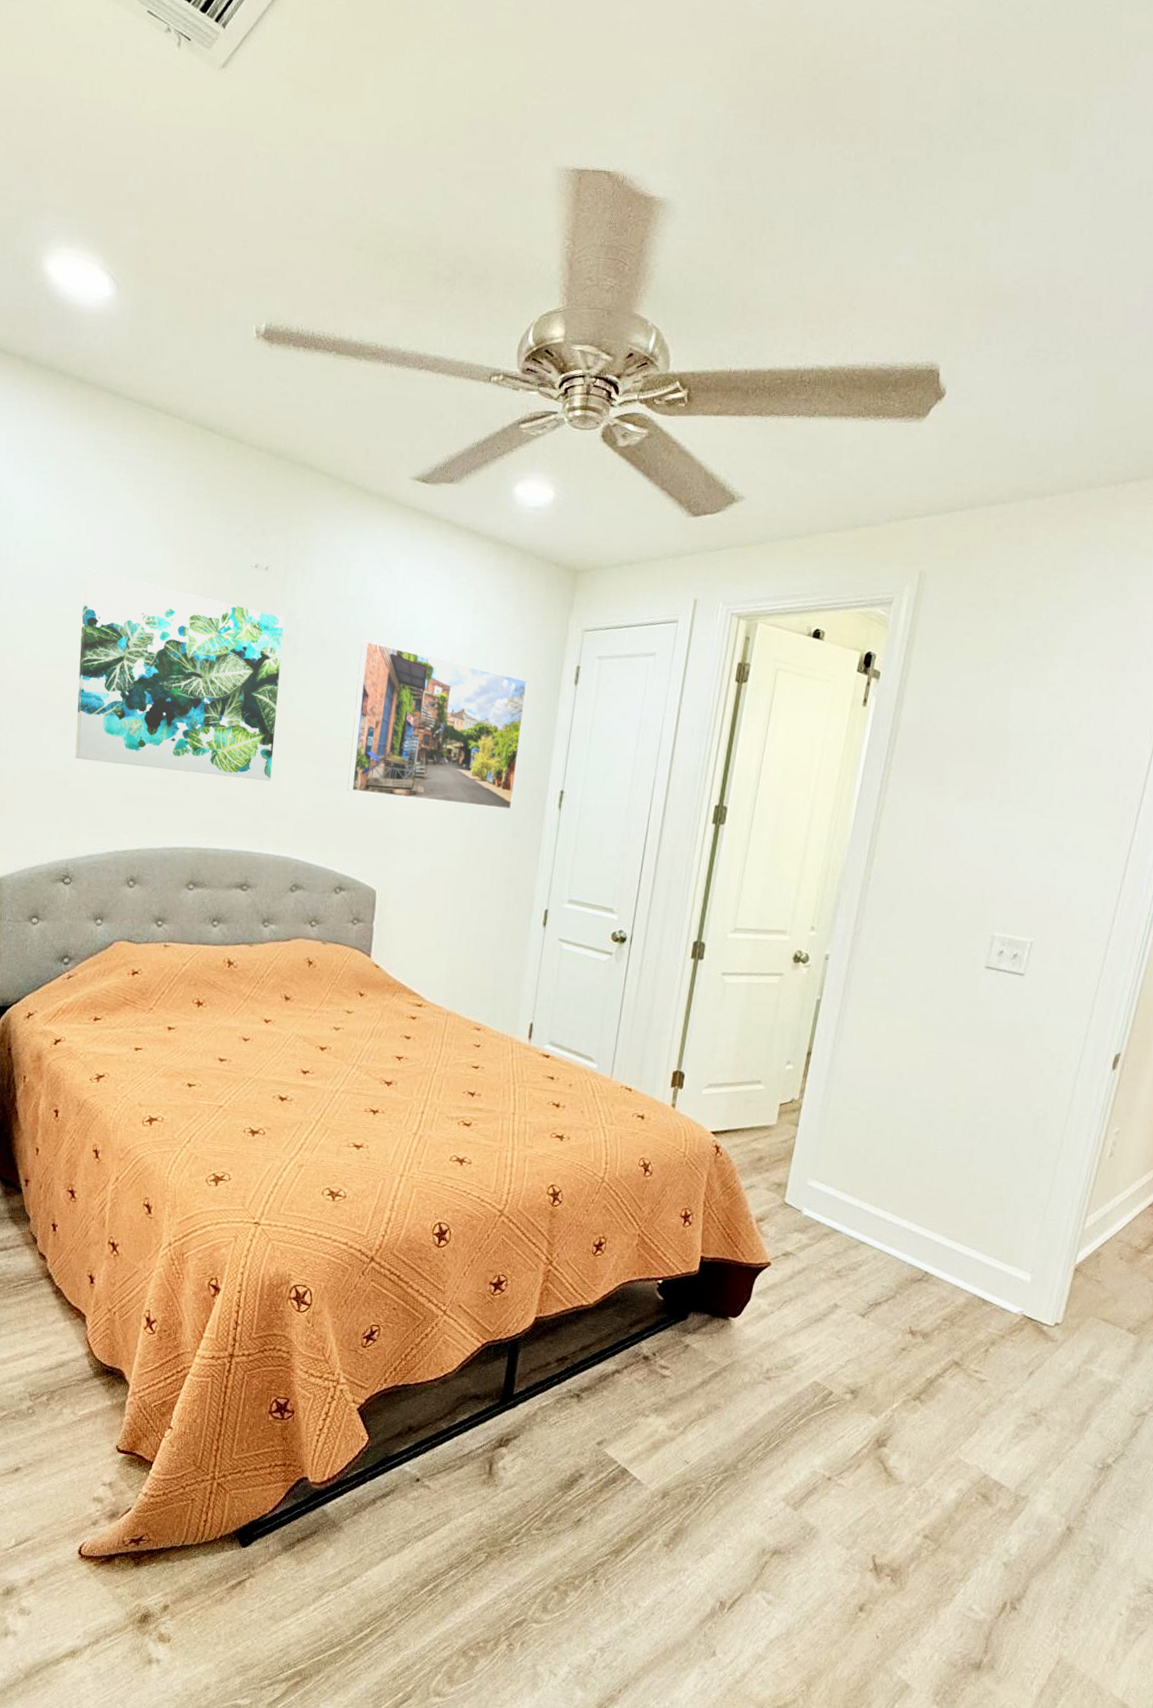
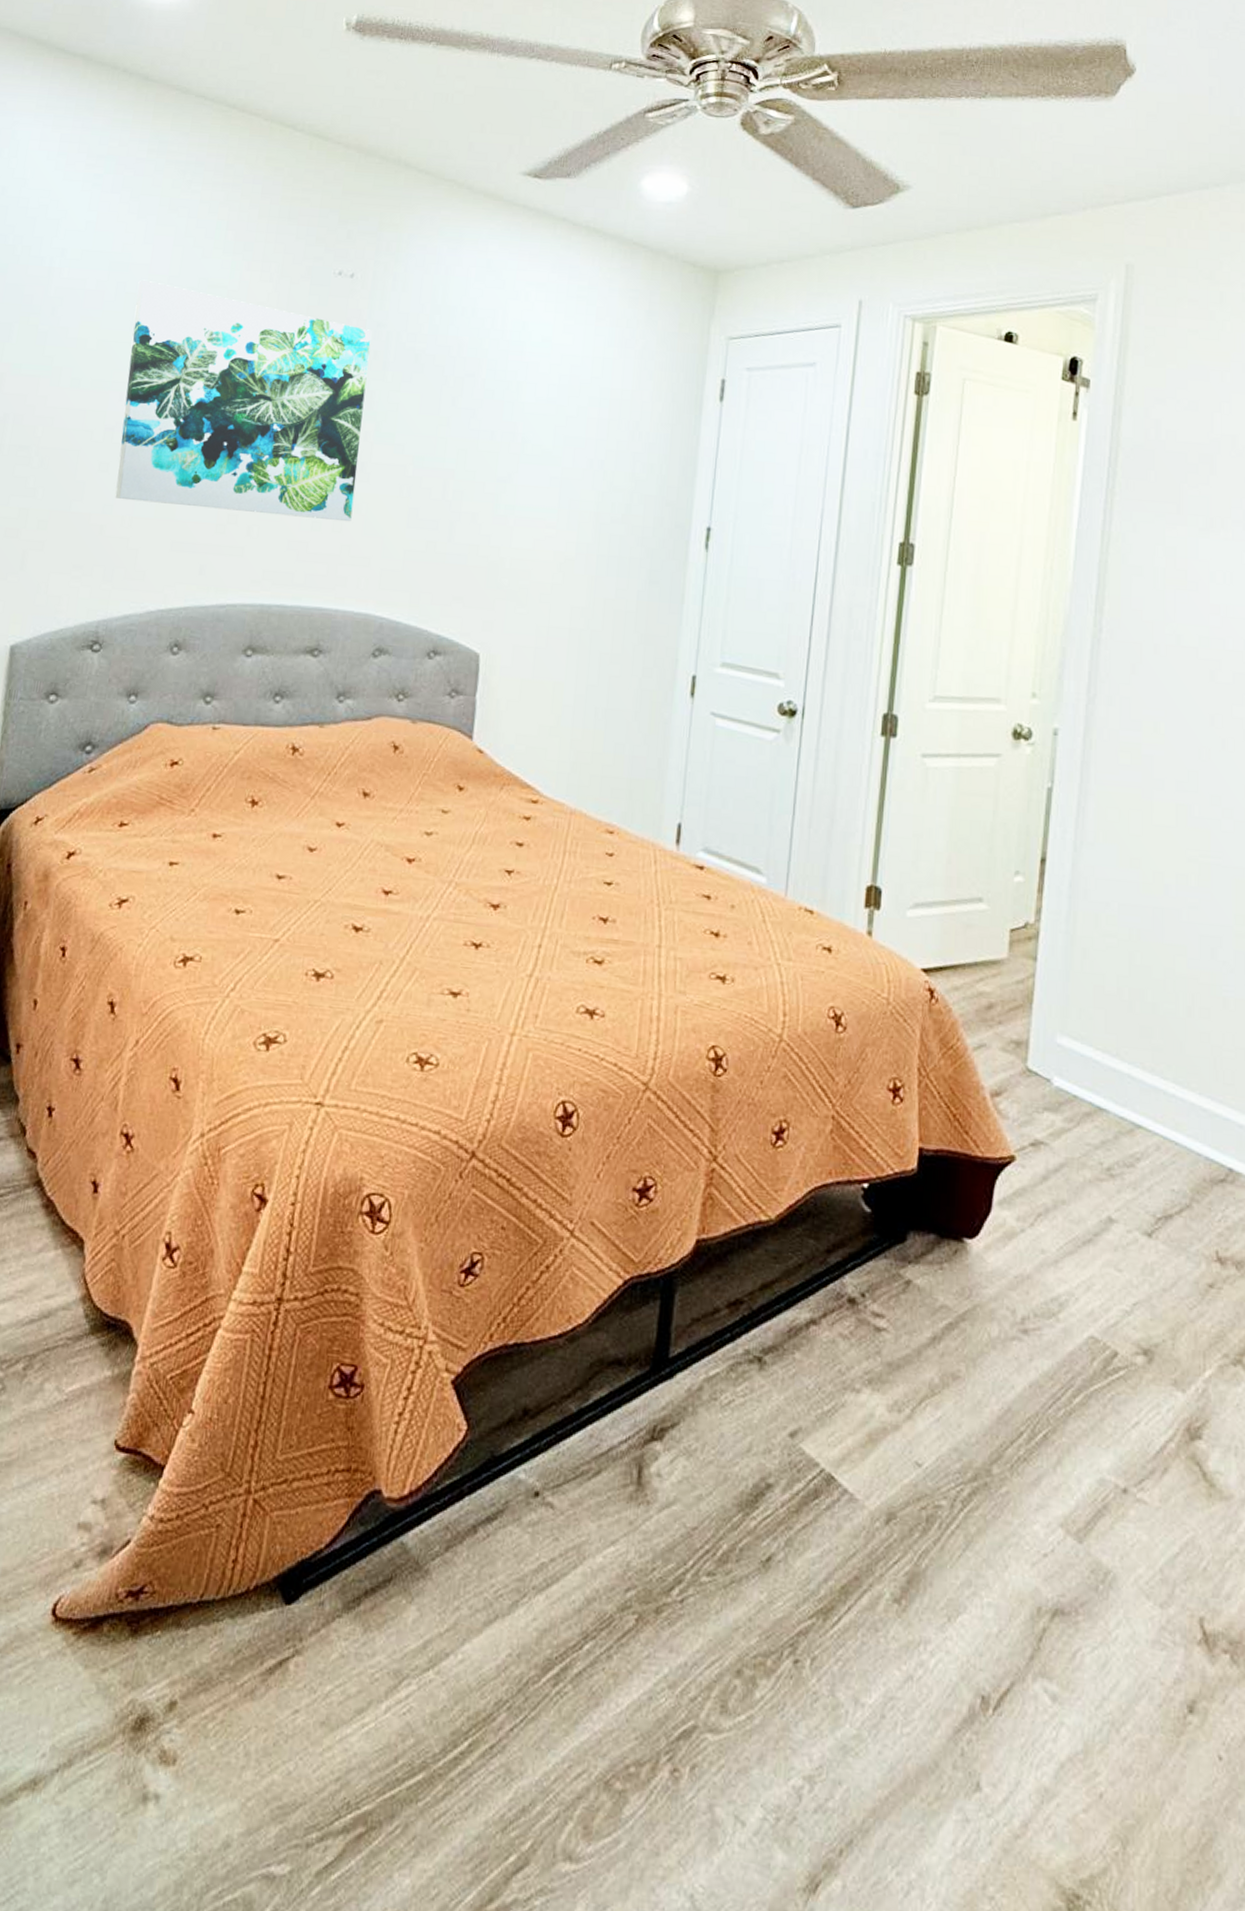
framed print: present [347,640,528,810] -> none [445,354,663,552]

